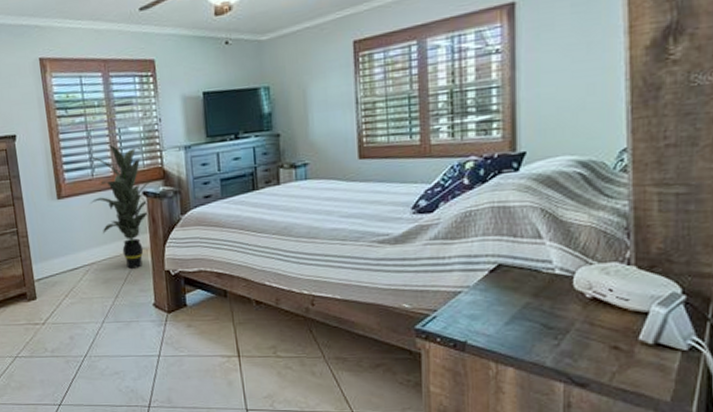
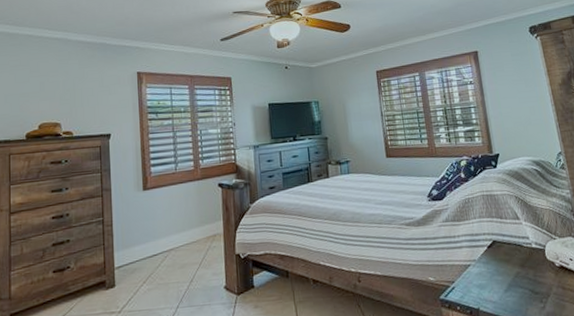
indoor plant: present [88,144,152,269] -> none [172,143,227,254]

